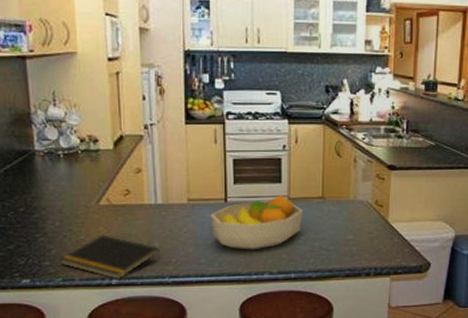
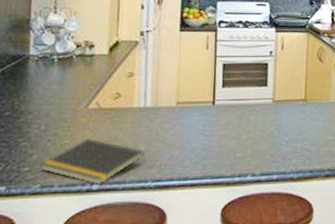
fruit bowl: present [210,195,303,250] -> none [197,97,287,152]

